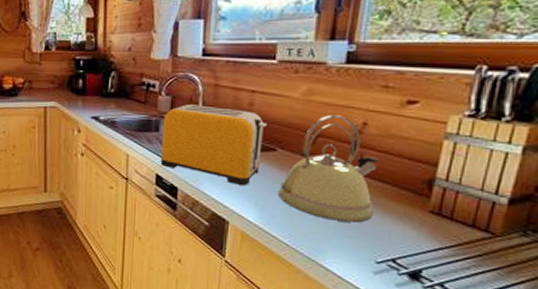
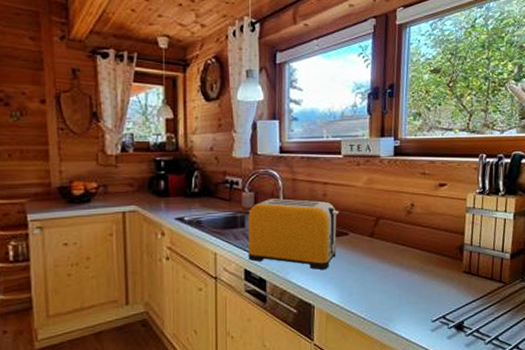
kettle: present [278,115,379,223] -> none [353,199,426,291]

